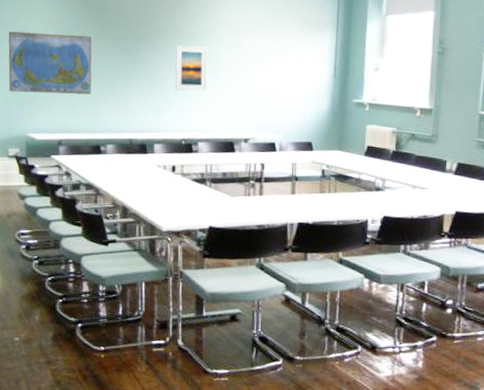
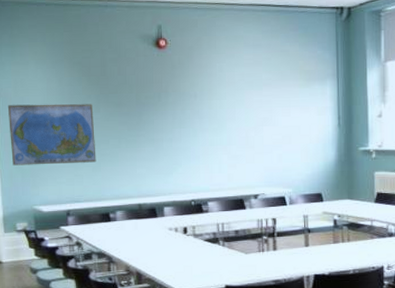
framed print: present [175,46,208,92] -> none [178,106,212,151]

